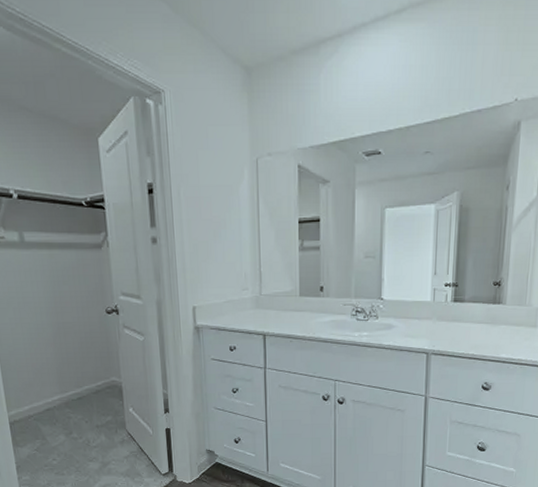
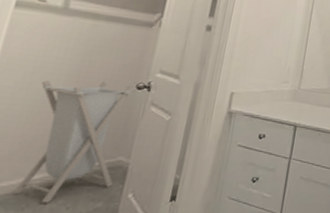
laundry hamper: none [30,310,115,419] -> present [14,80,134,203]

